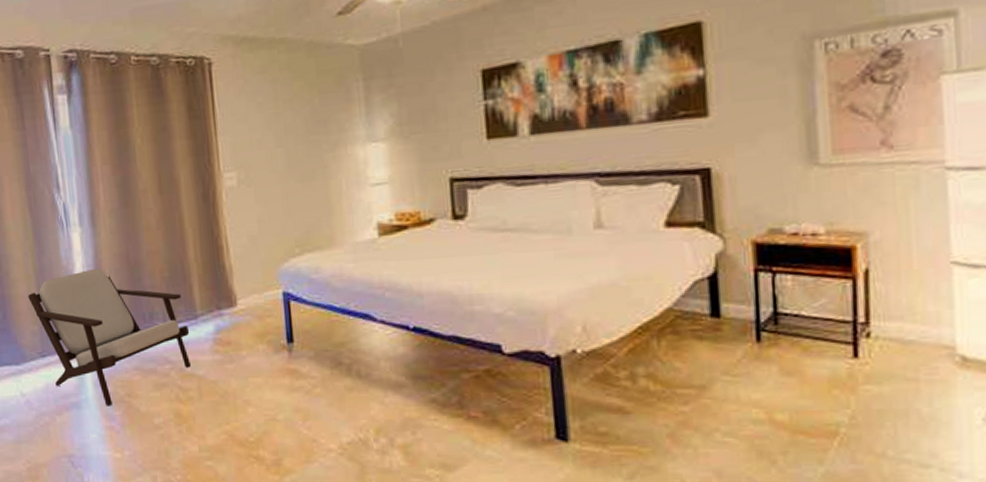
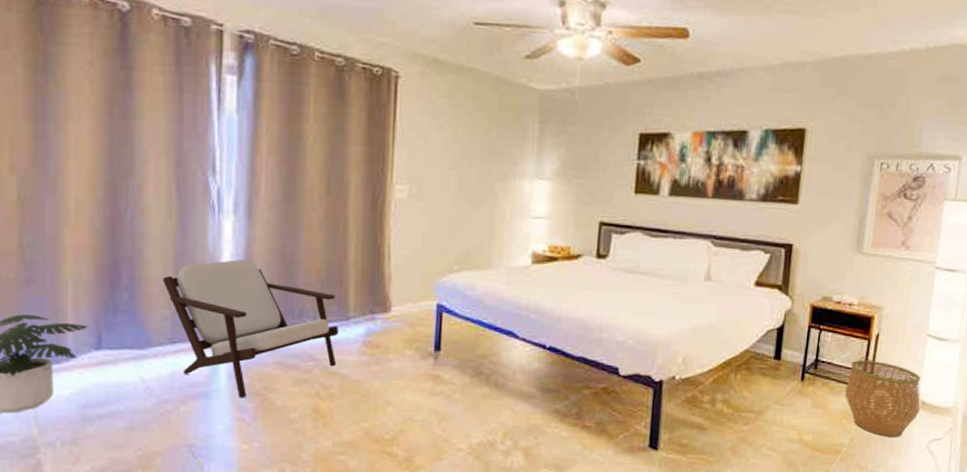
basket: none [829,302,960,410] -> present [845,357,921,437]

